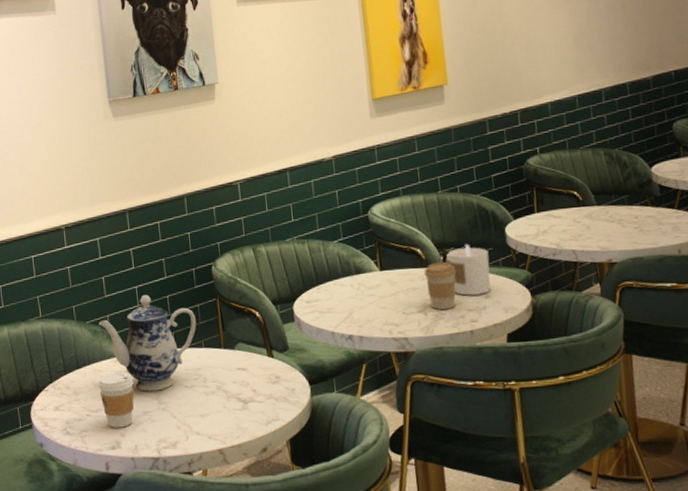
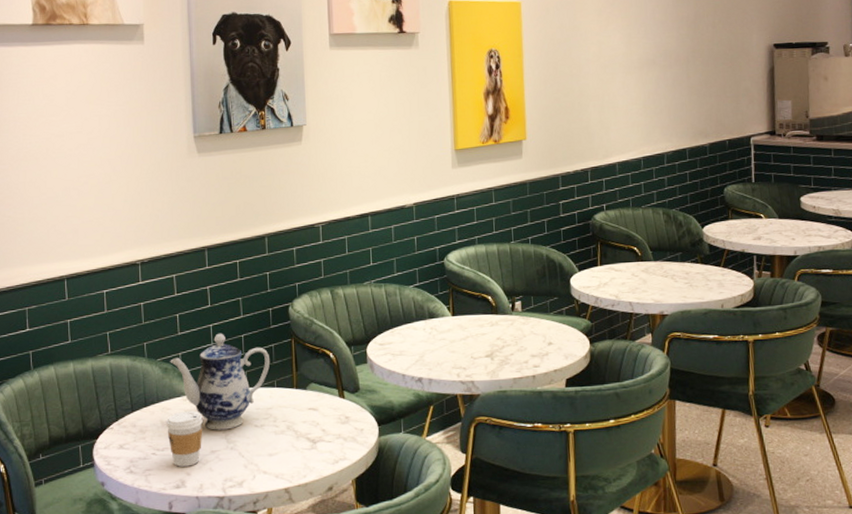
coffee cup: present [423,261,456,310] -> none [493,309,523,355]
candle: present [447,244,491,296] -> none [516,293,554,343]

